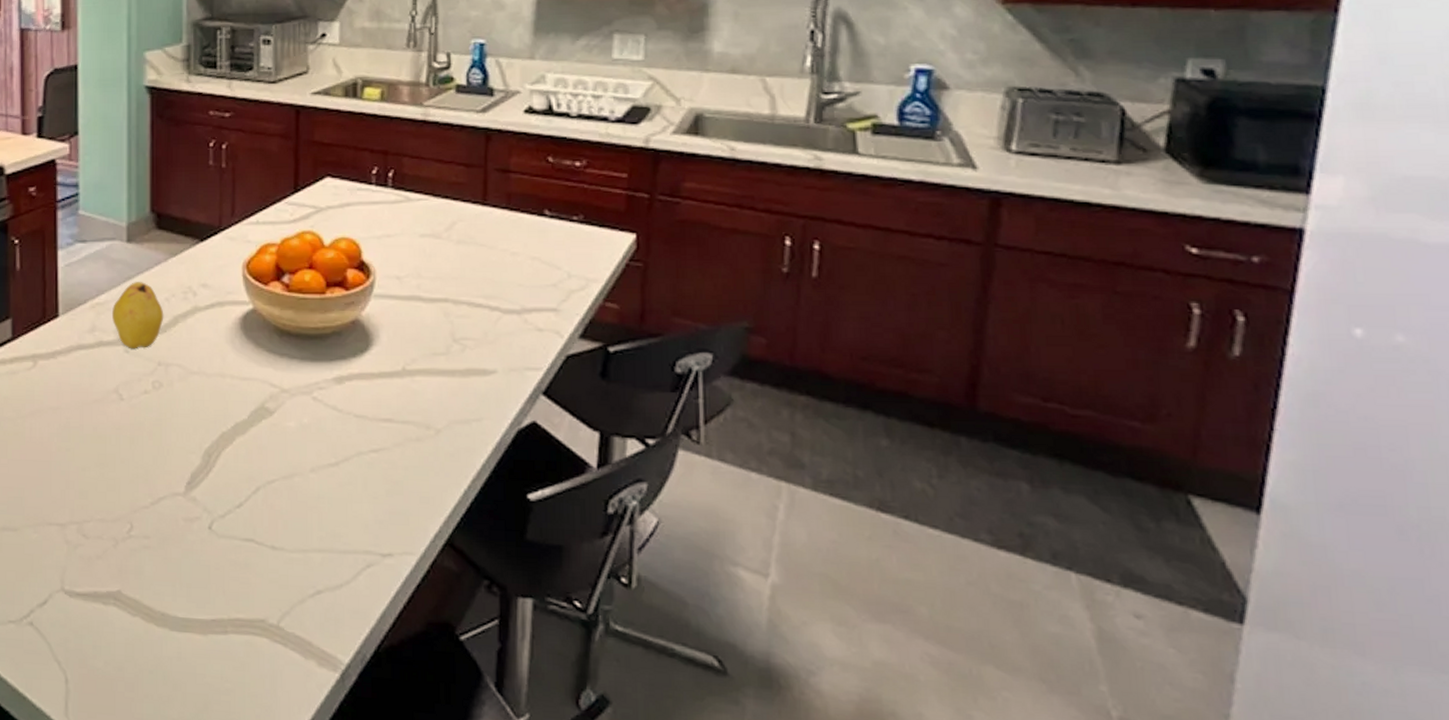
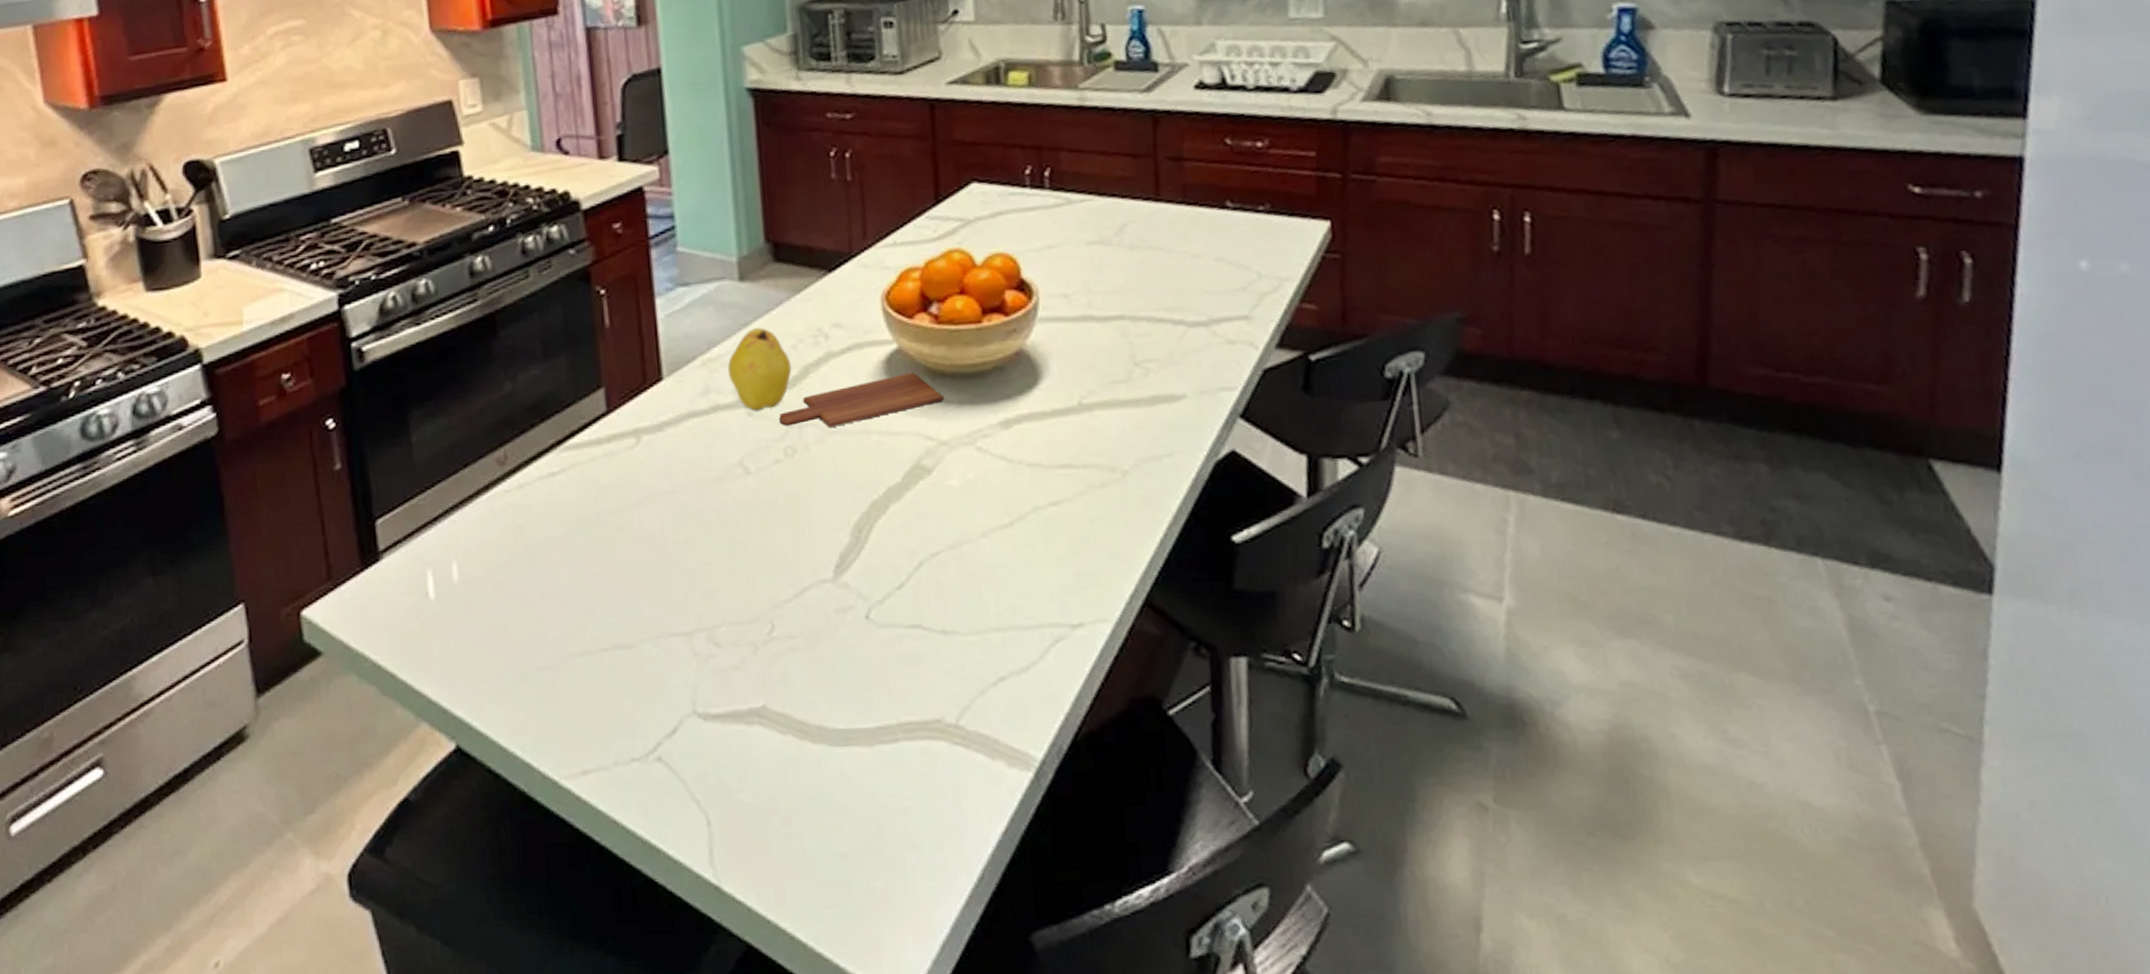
cutting board: none [150,329,289,368] -> present [779,372,945,427]

